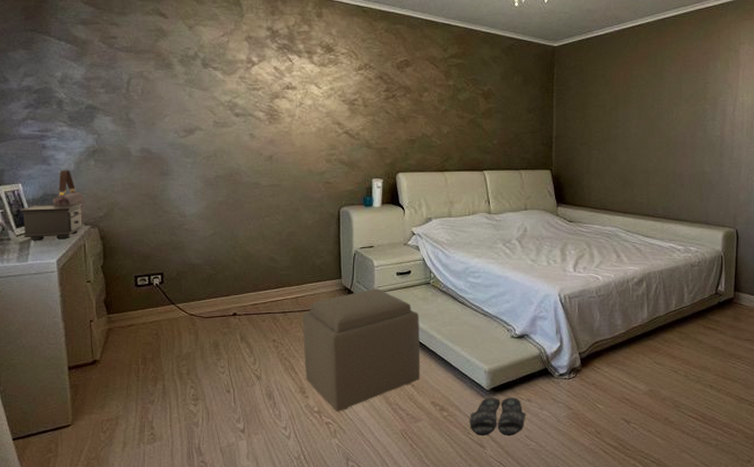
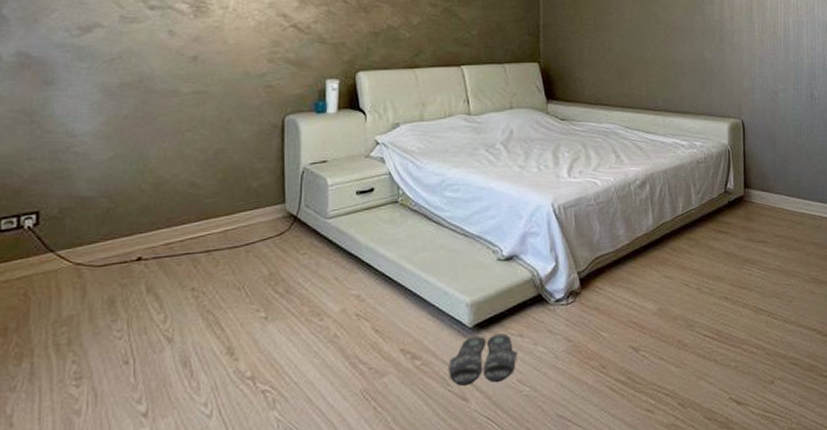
ottoman: present [302,288,420,411] -> none [232,212,386,375]

